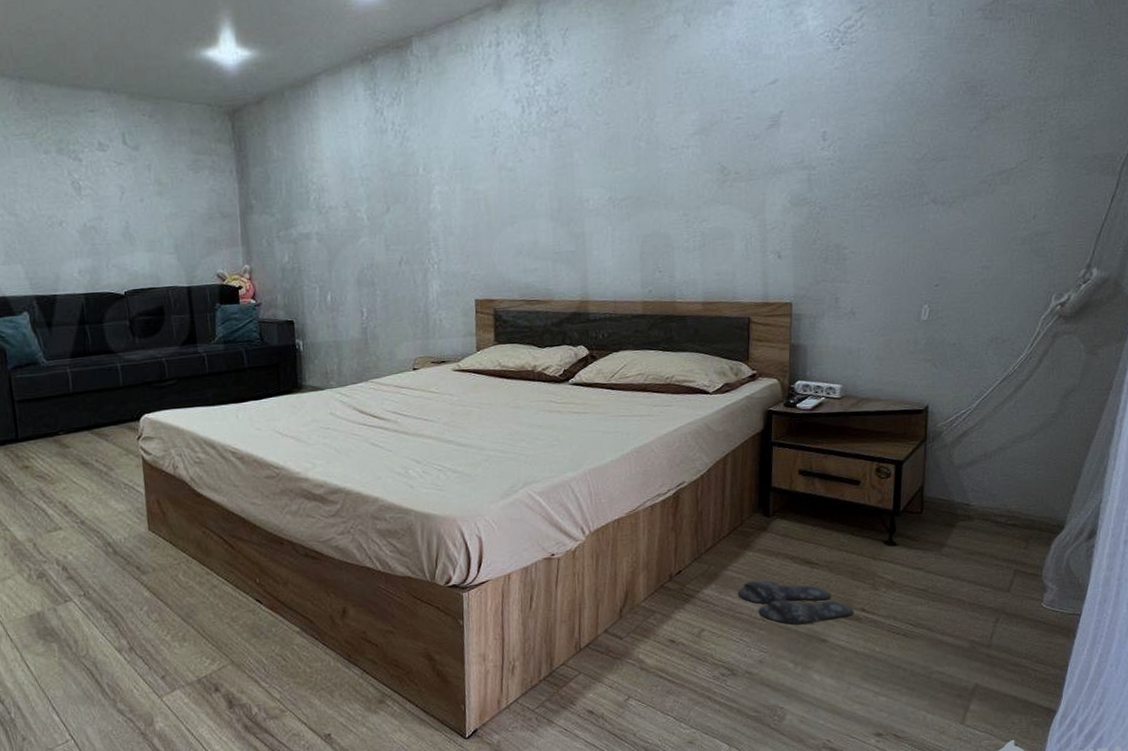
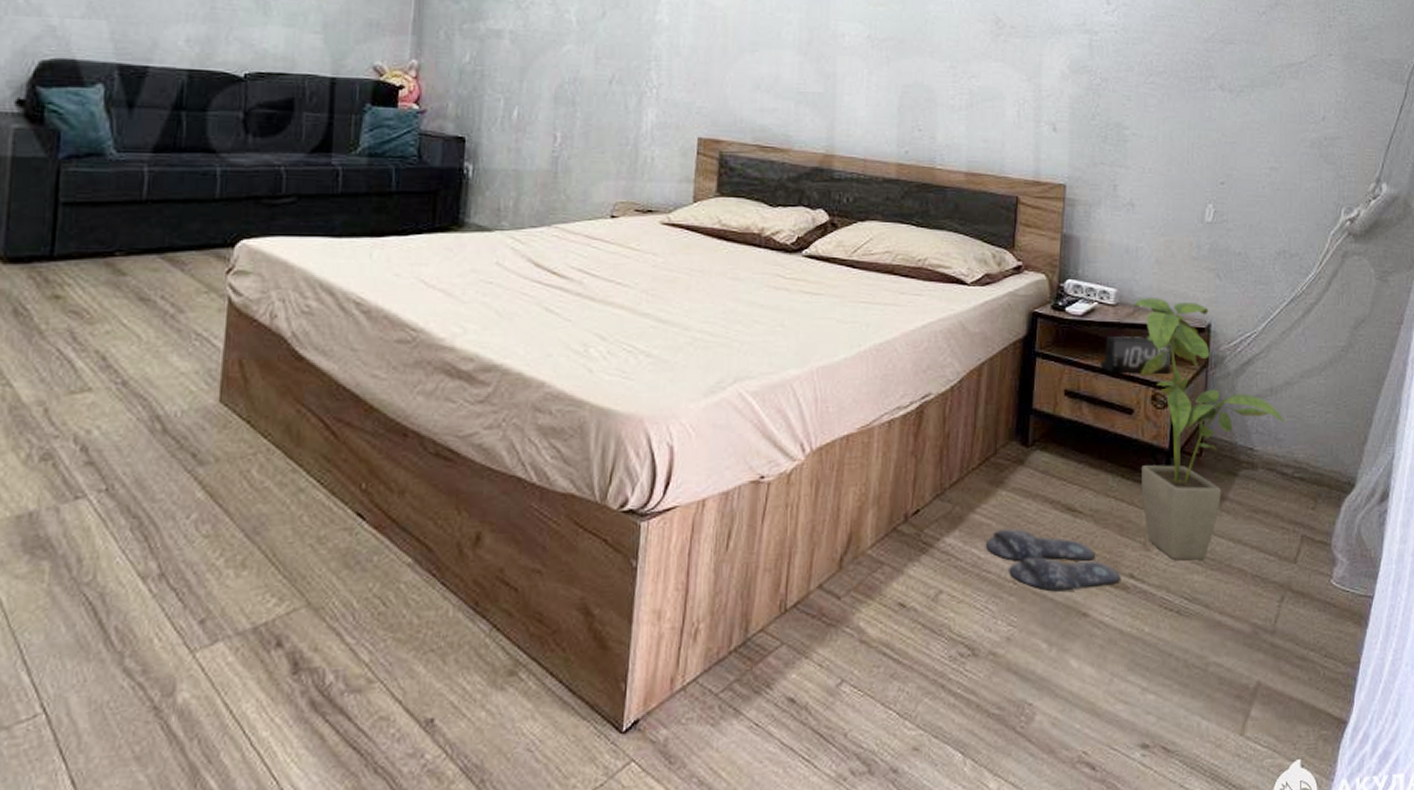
alarm clock: none [828,422,893,453] -> present [1099,335,1172,375]
house plant: none [856,388,1000,595] -> present [1132,298,1287,561]

